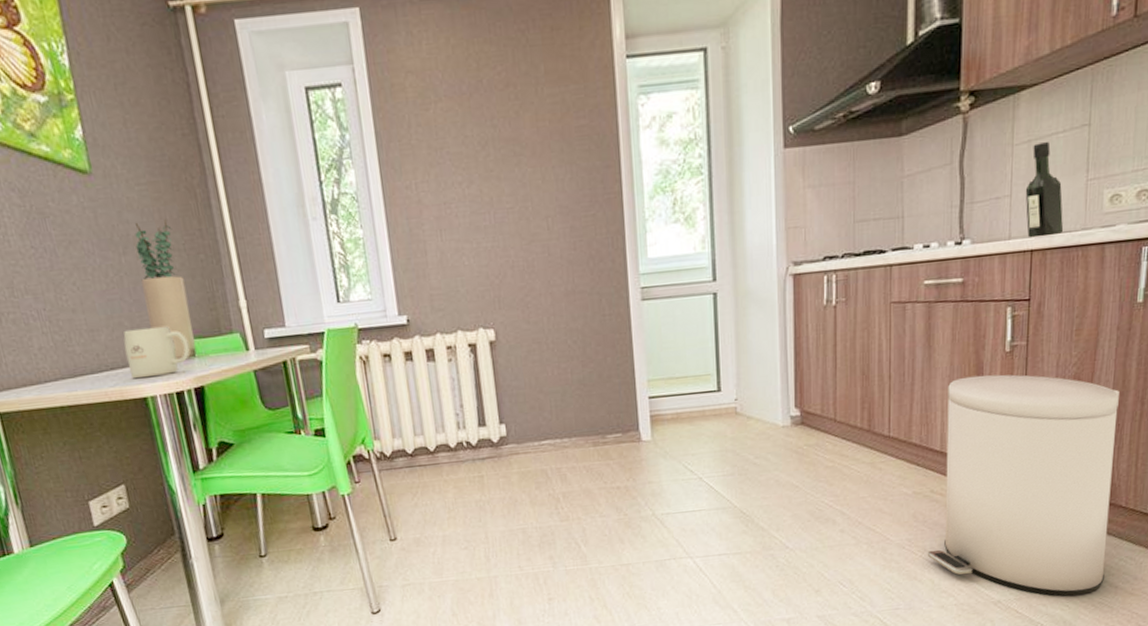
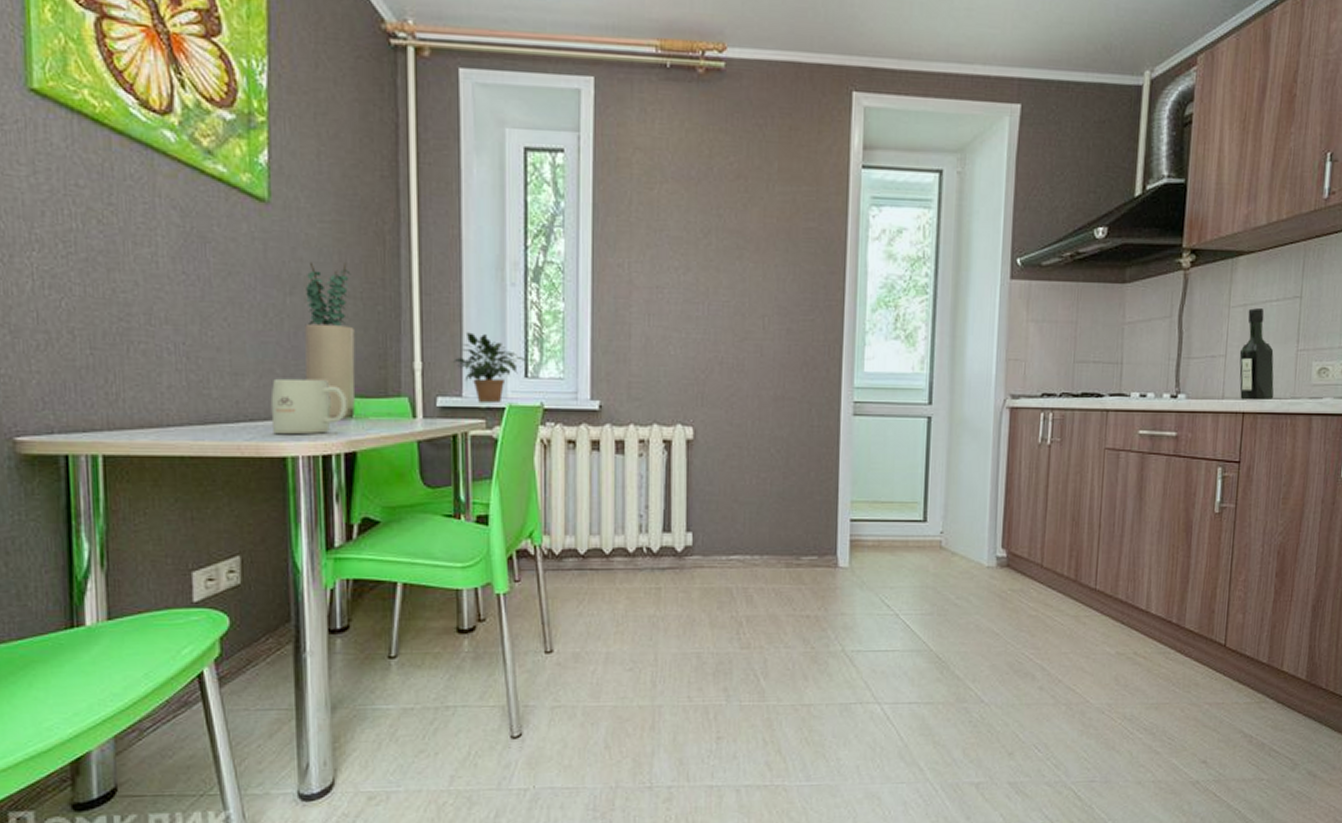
potted plant: none [271,268,340,331] -> present [452,332,530,404]
pedal bin: present [927,374,1119,597] -> none [1126,534,1322,783]

